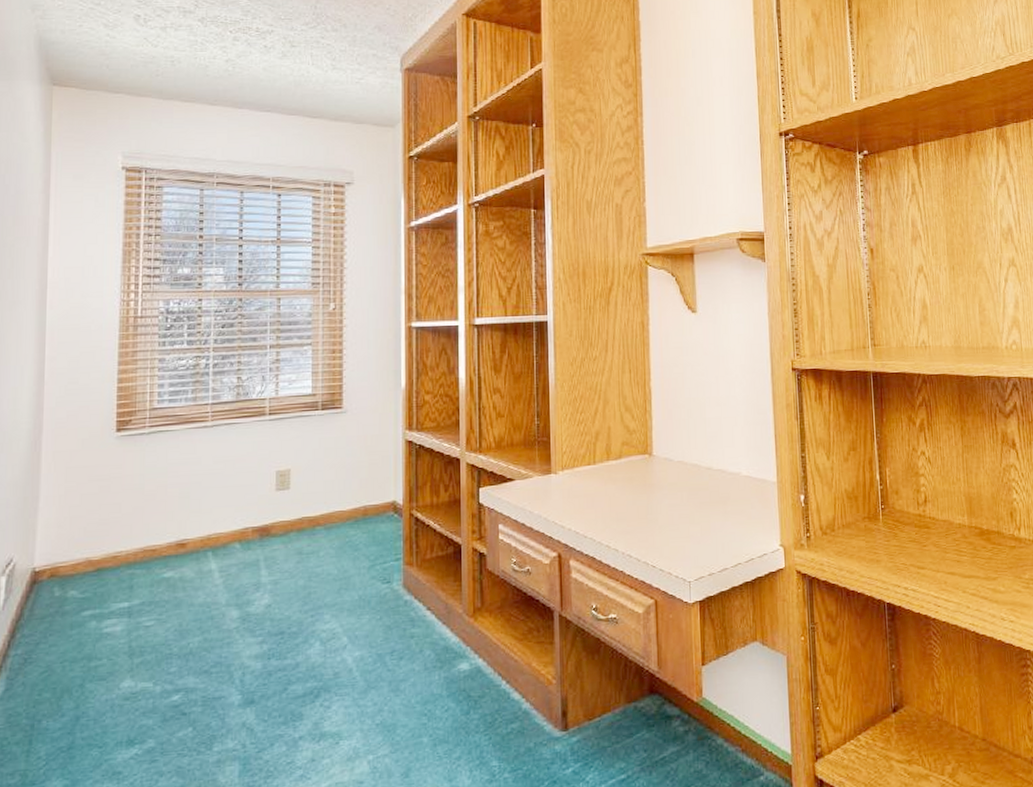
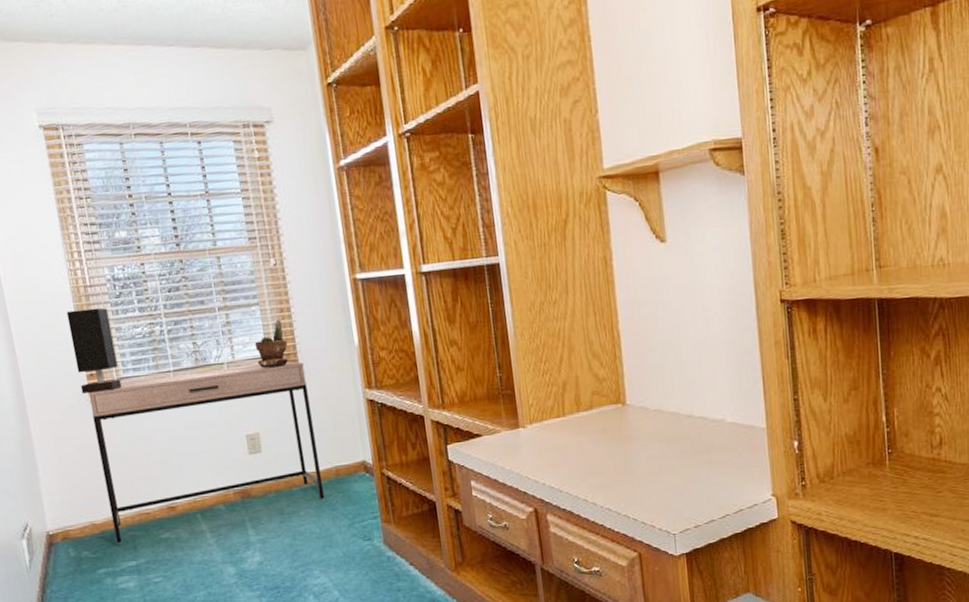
table lamp: none [108,338,154,423] -> present [66,307,122,395]
desk: none [111,400,348,582] -> present [88,361,324,544]
potted plant: none [301,359,335,406] -> present [254,319,288,368]

